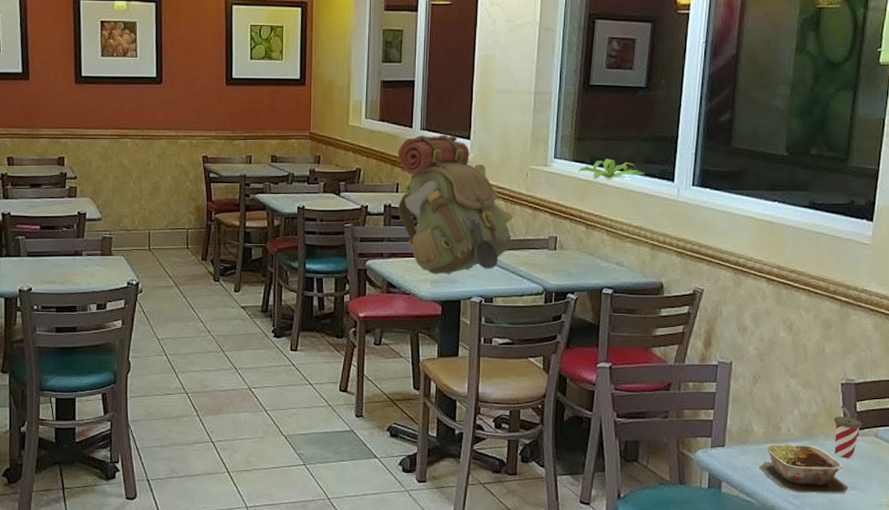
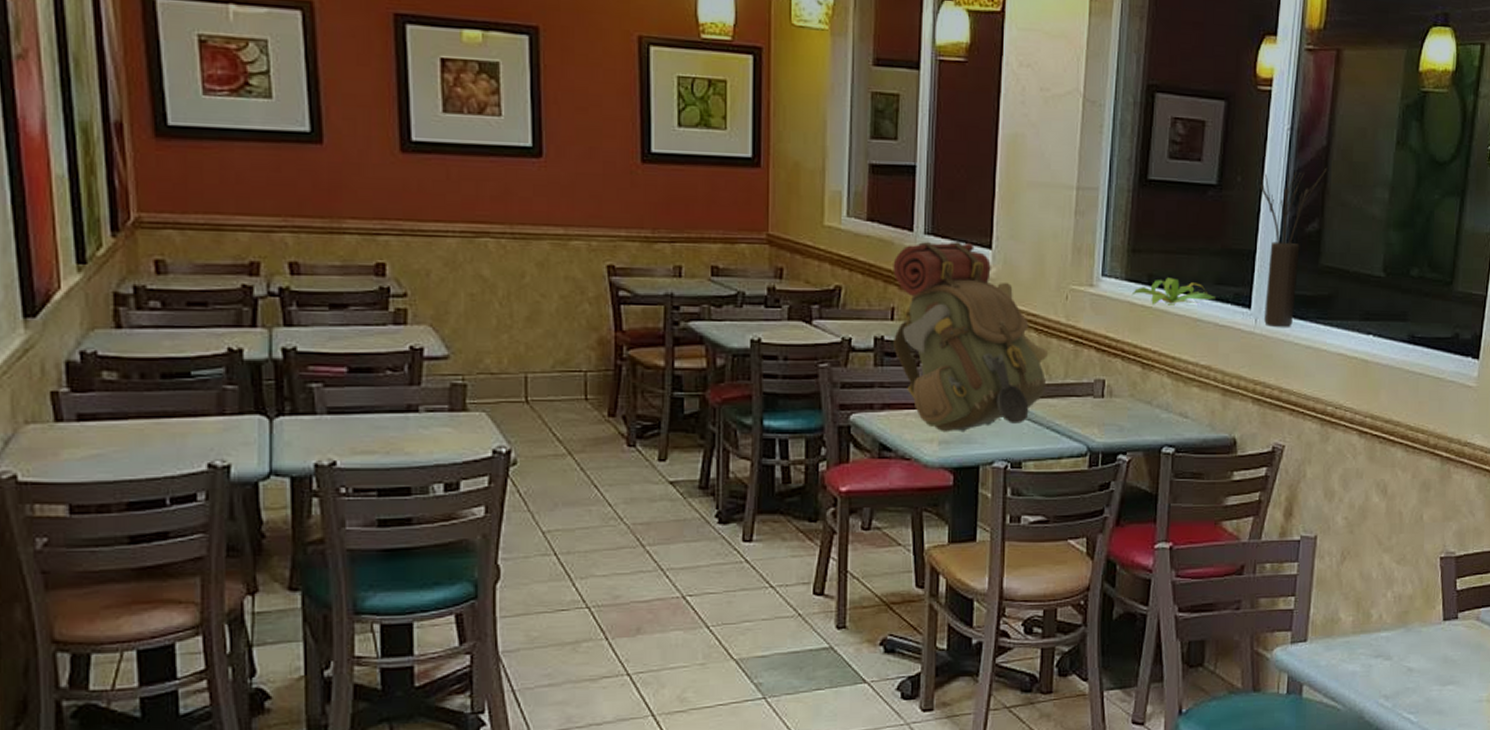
vase: none [680,70,737,197] -> present [1259,167,1327,328]
takeout container: present [758,443,849,494] -> none [1345,633,1446,694]
beverage cup: present [834,405,863,458] -> none [1431,584,1463,648]

